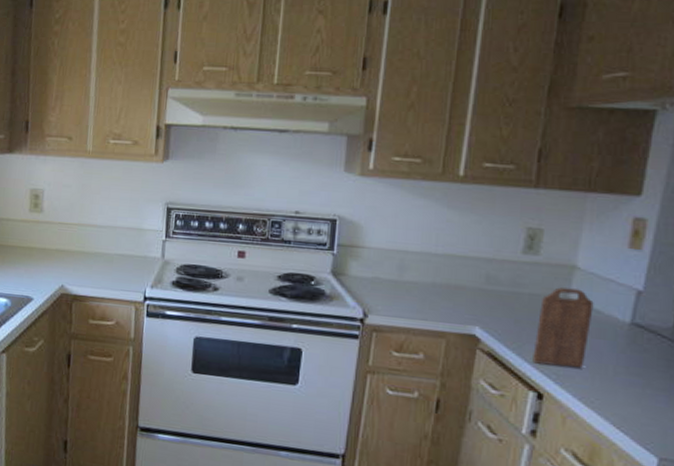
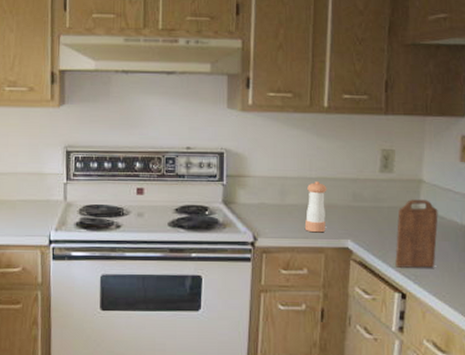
pepper shaker: none [424,258,455,316] -> present [304,181,327,233]

